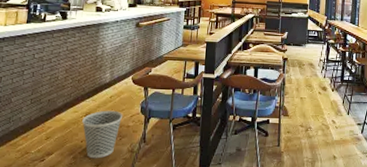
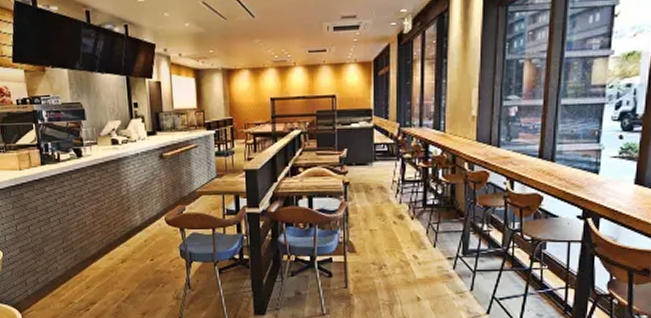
wastebasket: present [82,110,123,159] -> none [119,255,162,307]

